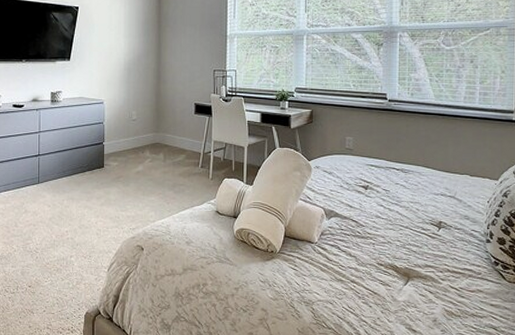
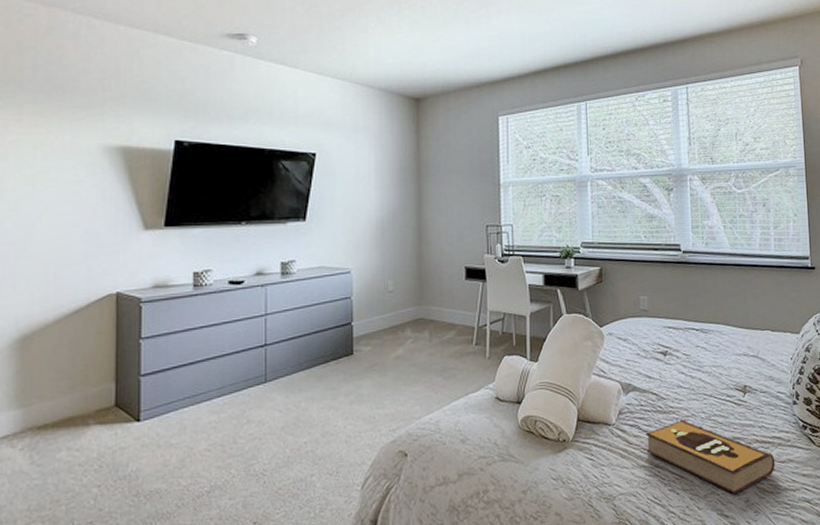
hardback book: none [344,245,465,314] -> present [645,419,775,495]

